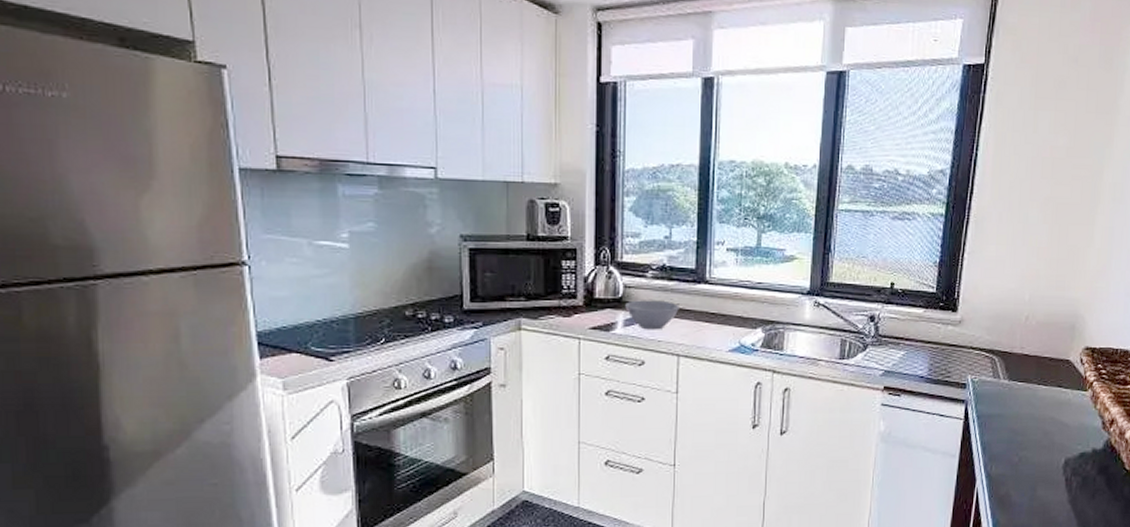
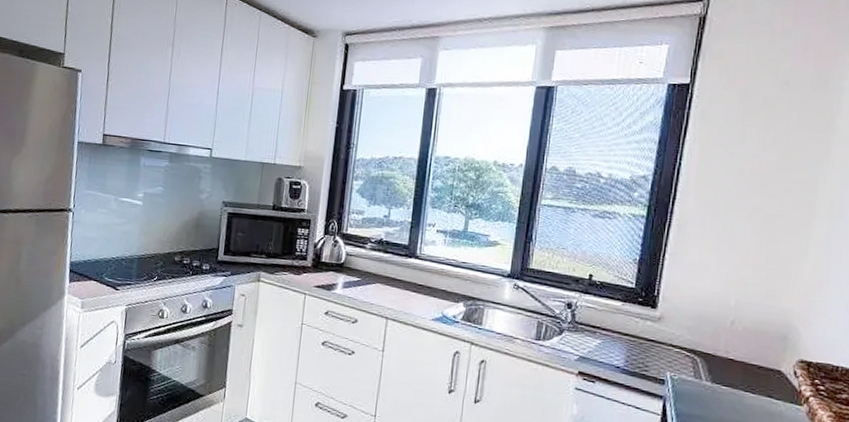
bowl: present [625,300,679,330] -> none [345,266,392,294]

